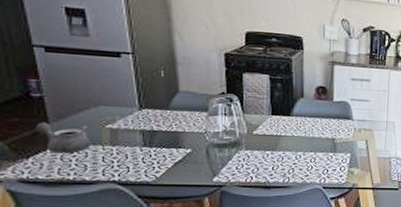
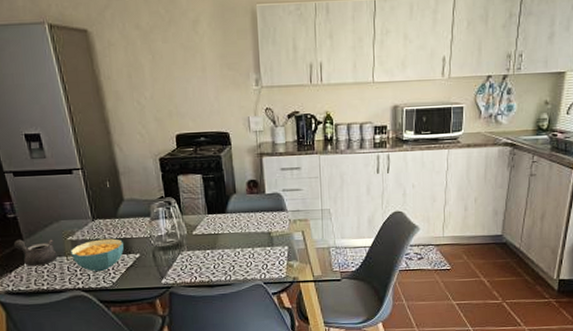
cereal bowl: none [109,130,173,165] -> present [71,238,124,272]

